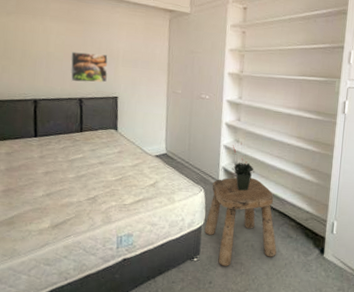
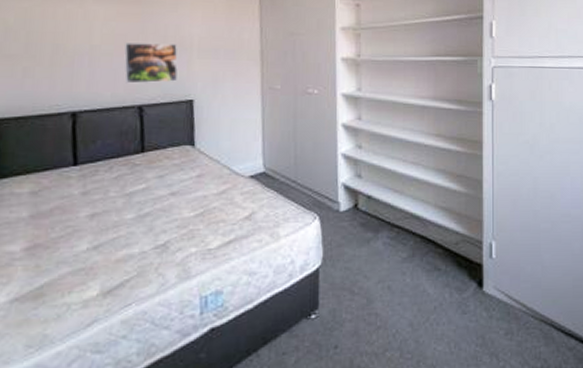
stool: present [205,177,277,266] -> none [323,194,422,321]
potted plant: present [231,141,255,191] -> none [353,147,385,213]

